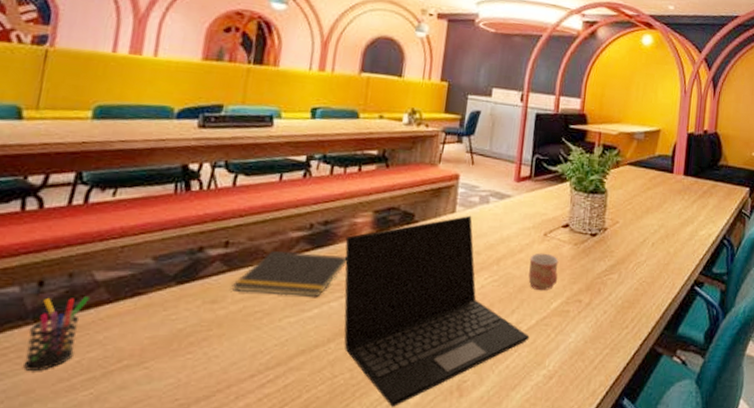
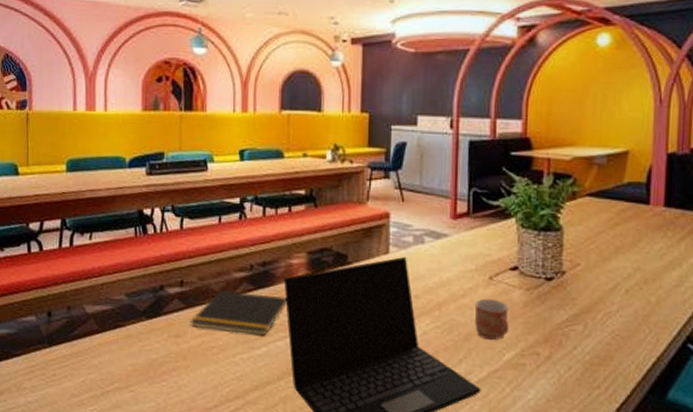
pen holder: present [23,297,89,371] -> none [46,326,84,387]

